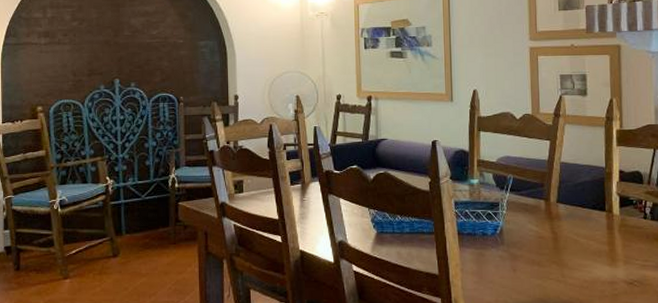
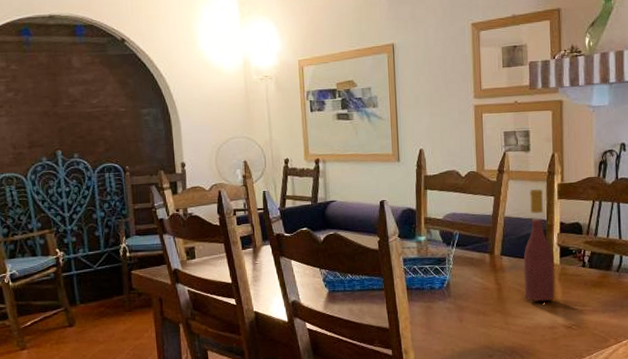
wine bottle: none [580,135,615,254] -> present [523,189,555,302]

